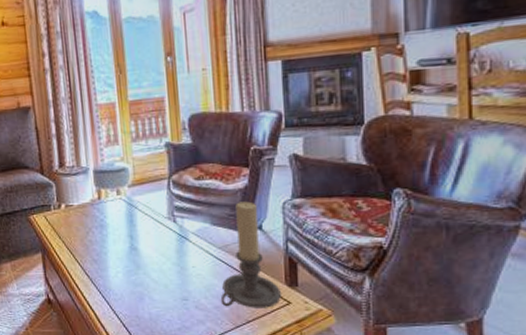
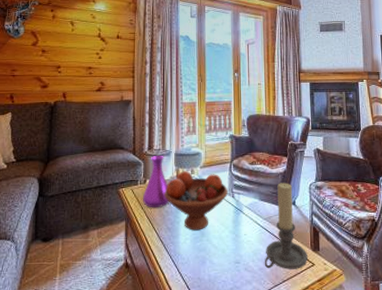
vase: none [58,173,92,237] -> present [142,155,169,208]
fruit bowl: none [85,191,167,263] -> present [164,171,228,231]

